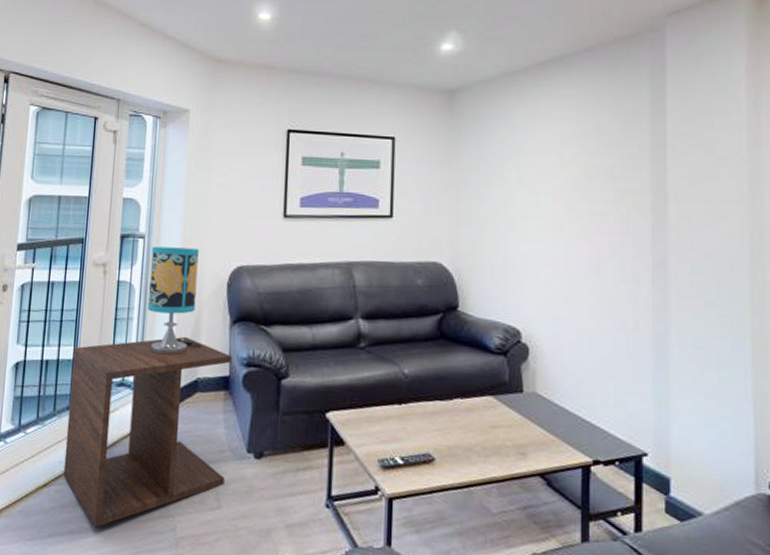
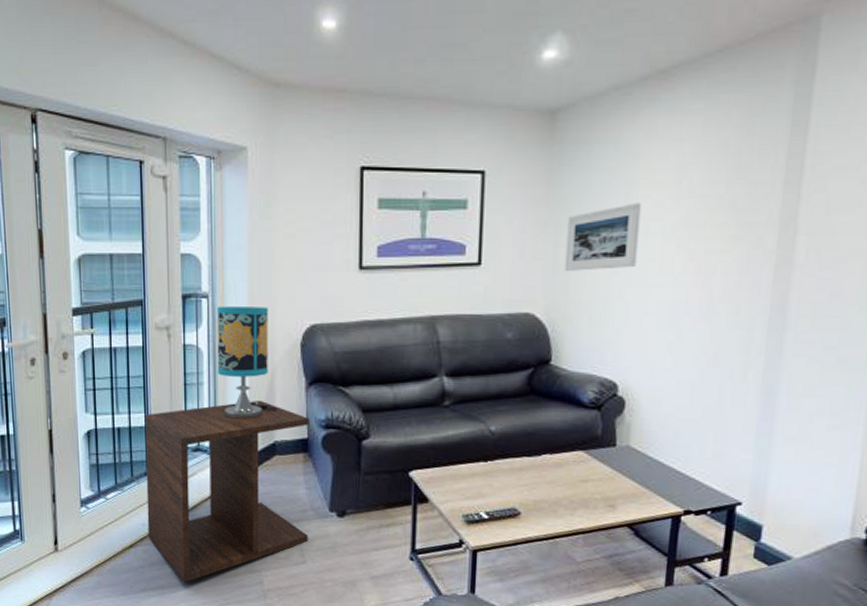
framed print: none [467,168,531,226] -> present [564,202,641,271]

